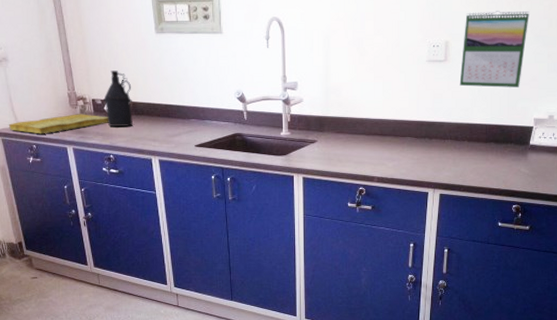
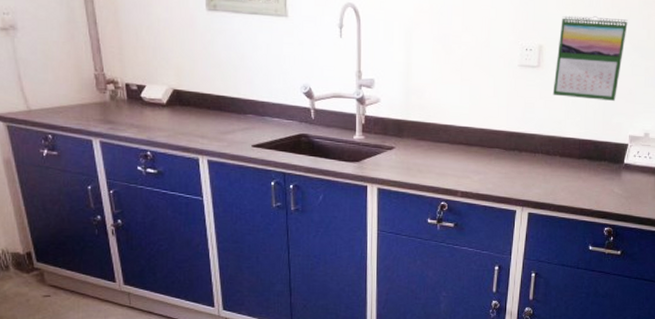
cutting board: present [9,114,109,134] -> none [17,100,147,123]
bottle: present [104,70,133,126] -> none [140,50,176,119]

